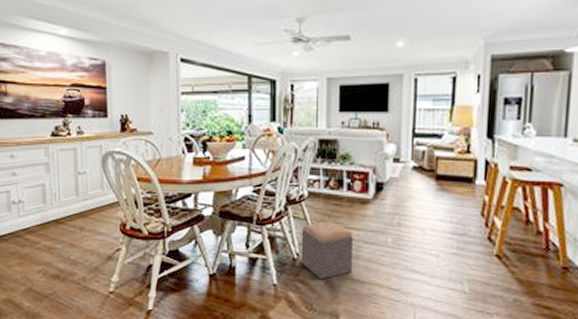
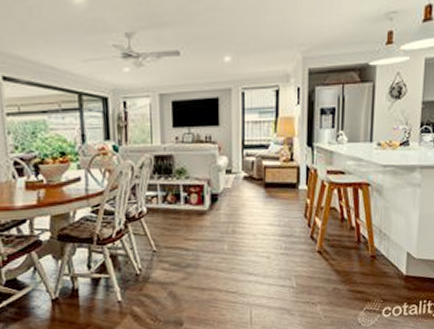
footstool: present [301,222,354,280] -> none [142,235,194,291]

